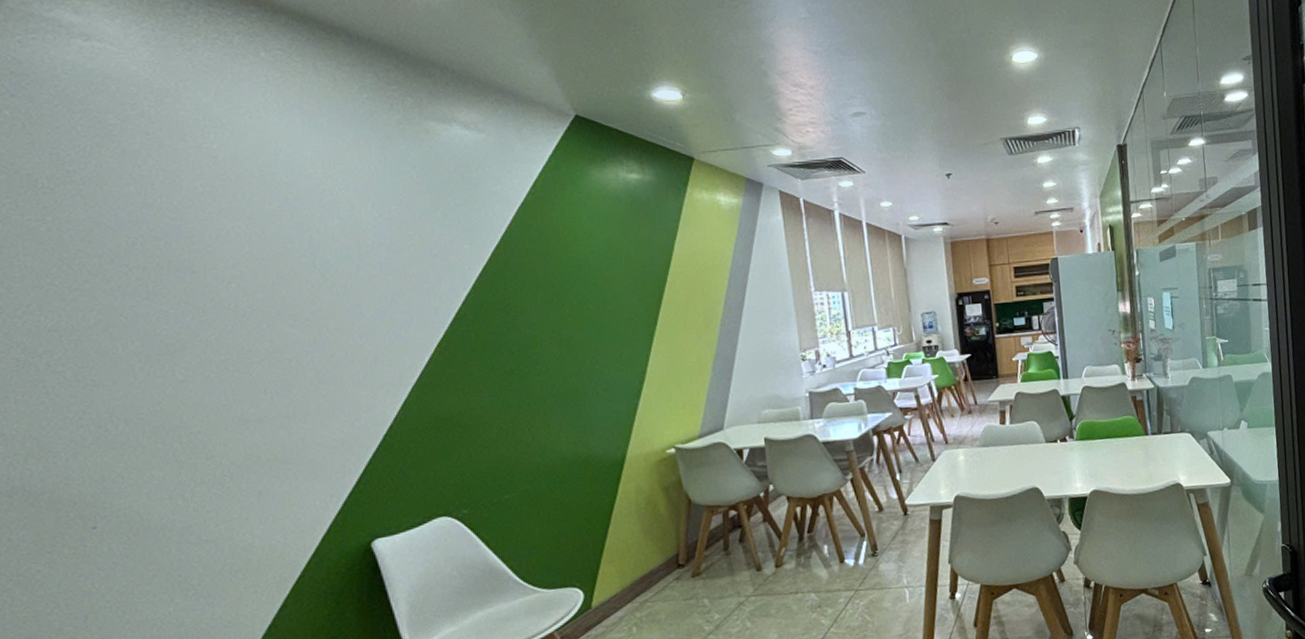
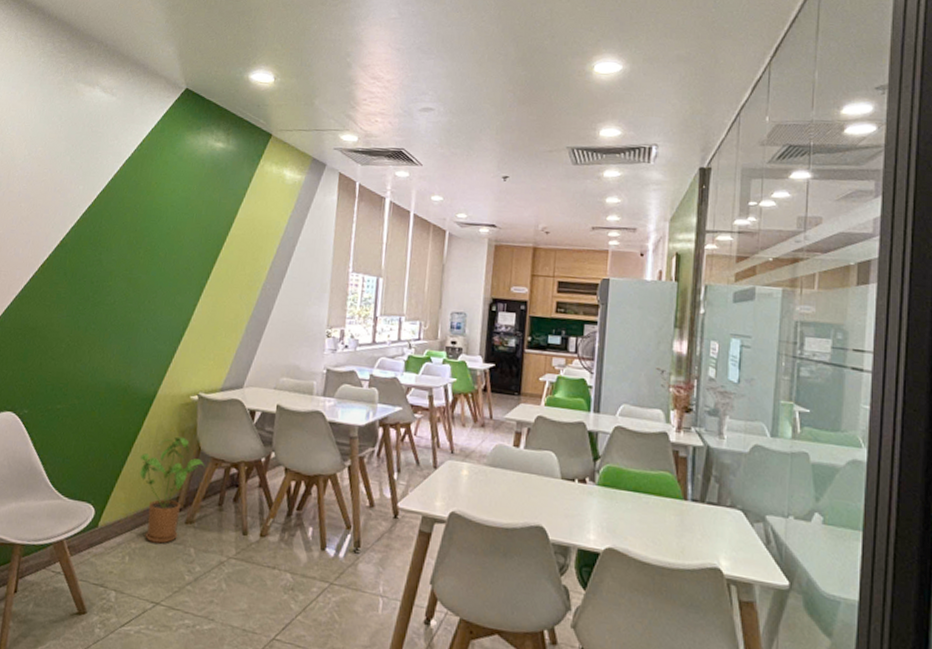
house plant: none [622,493,701,606] -> present [139,436,206,544]

